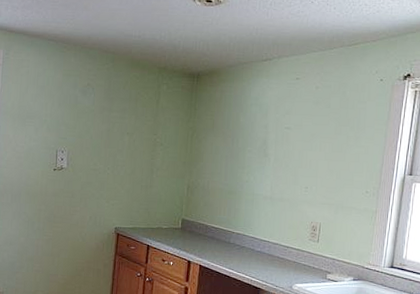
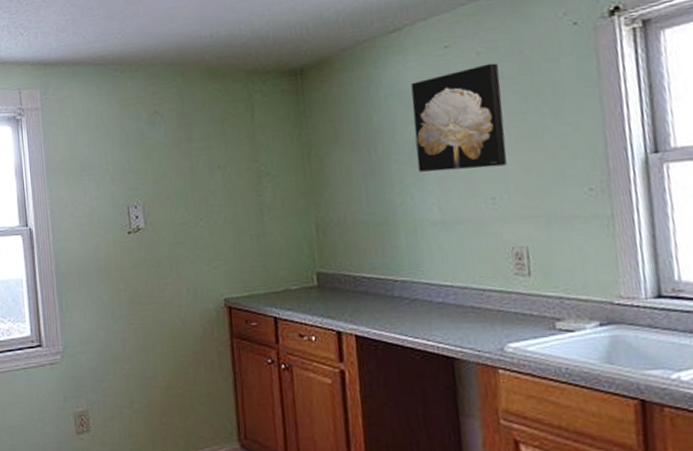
wall art: none [263,96,328,167] -> present [411,63,507,172]

